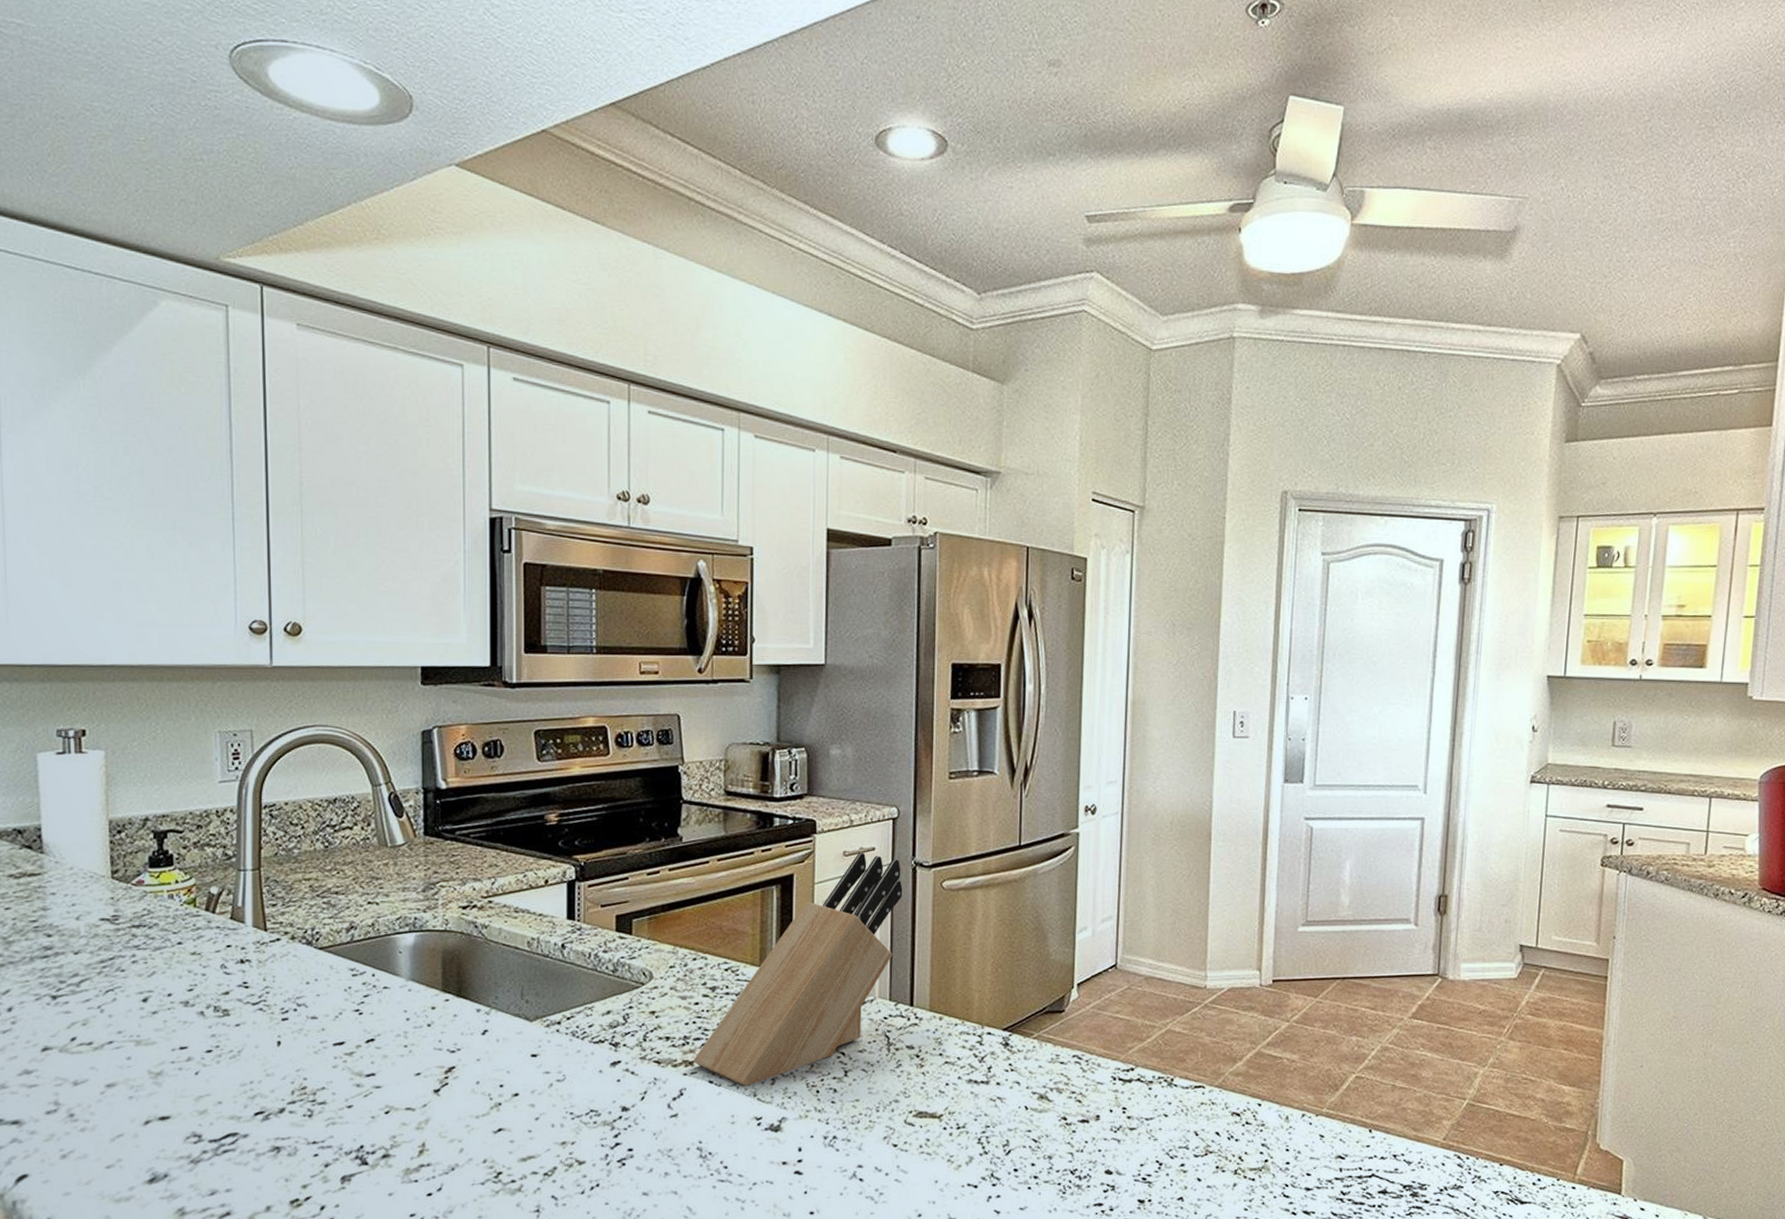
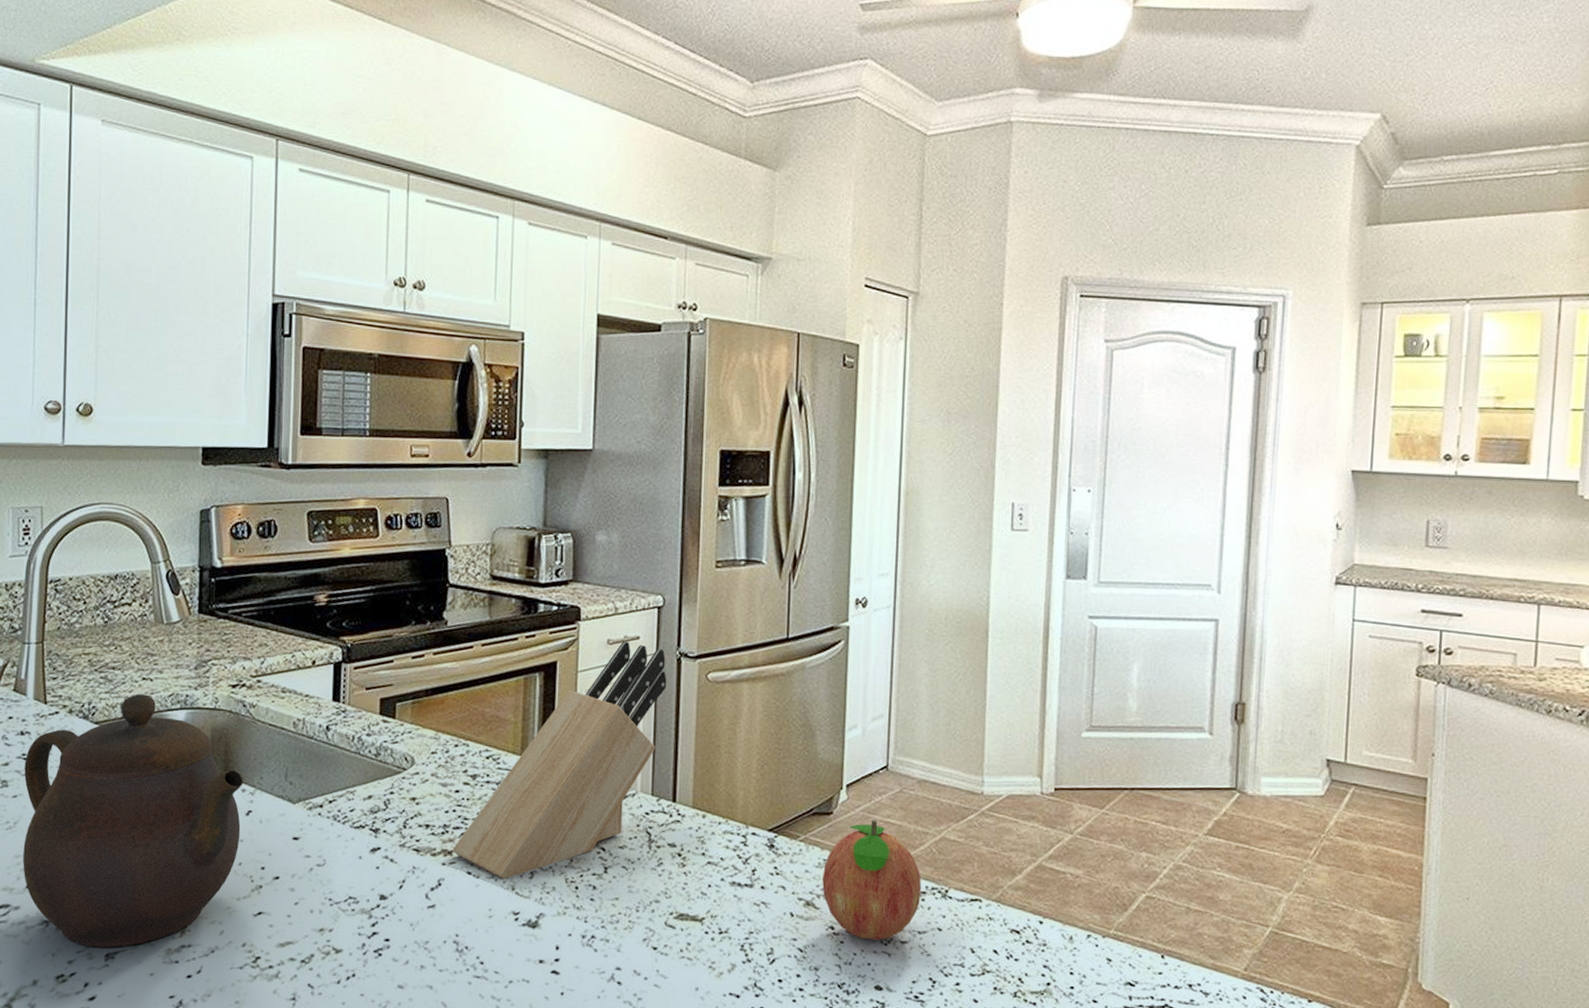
teapot: none [246,918,478,1171] -> present [23,694,243,948]
fruit: none [1055,1016,1149,1128] -> present [822,820,921,940]

